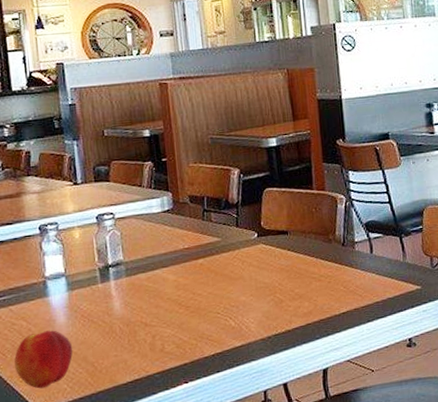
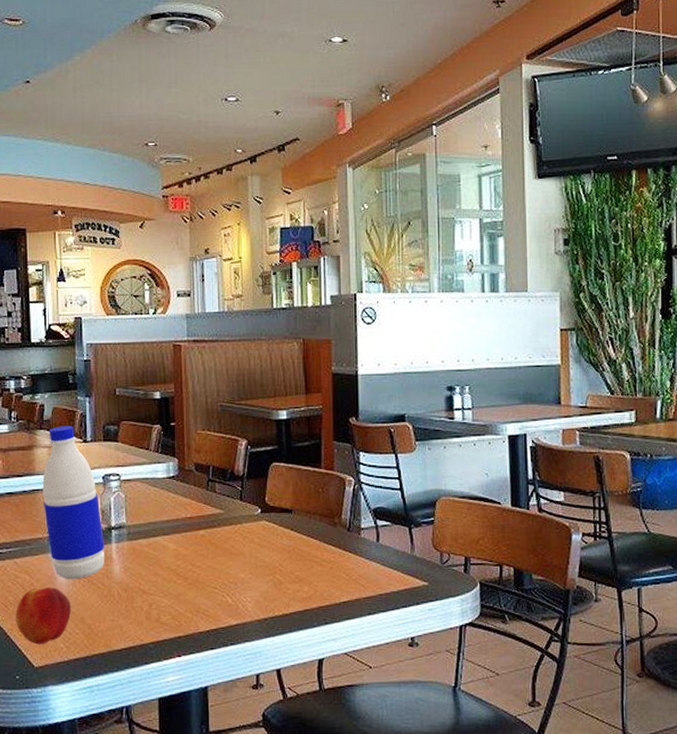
water bottle: none [33,169,104,321] -> present [42,426,104,580]

